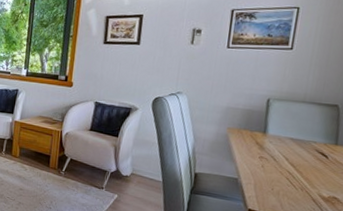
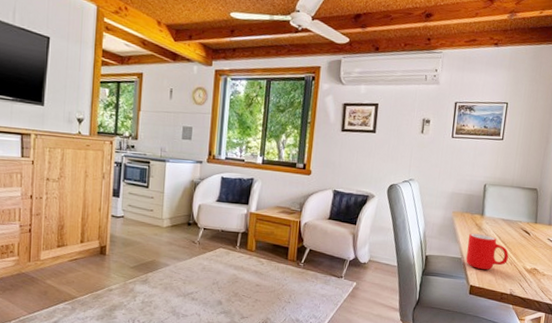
cup: none [243,152,299,194] -> present [466,233,509,270]

